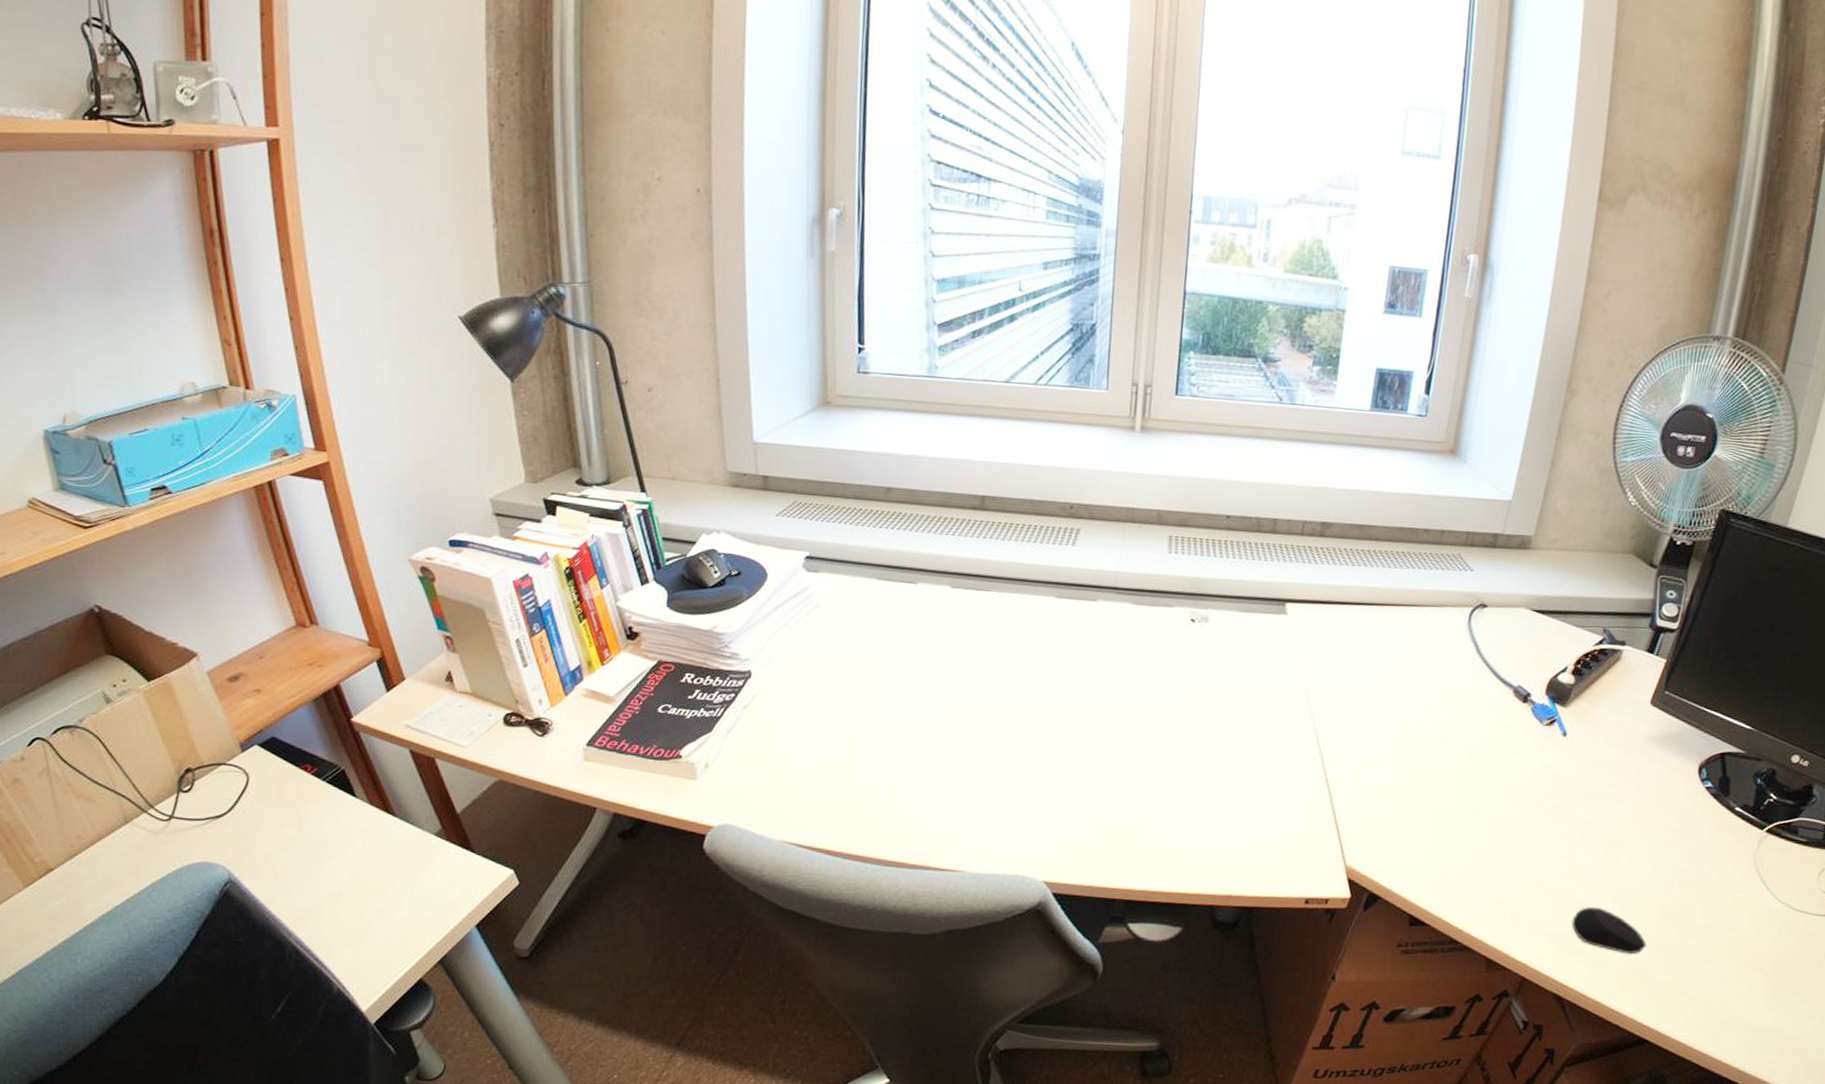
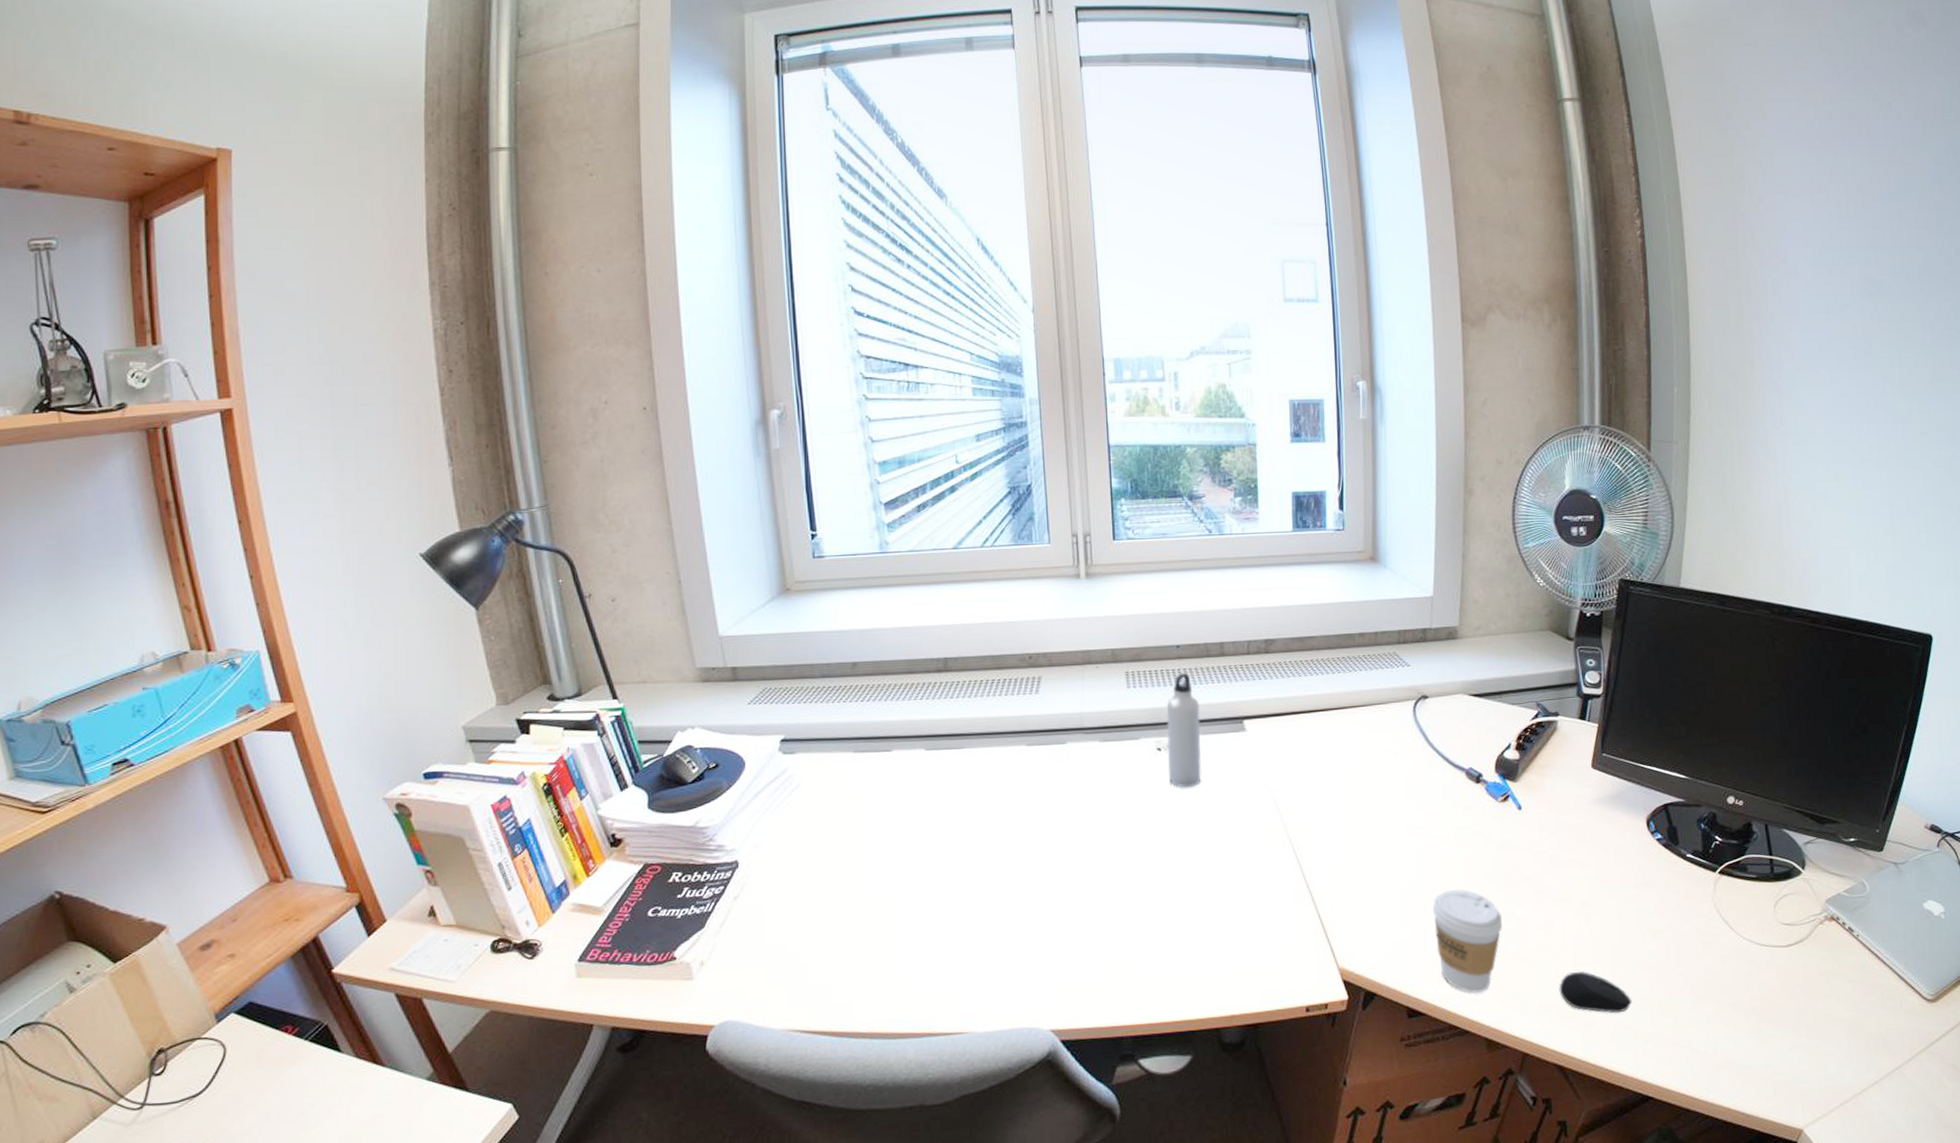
water bottle: none [1199,545,1242,664] -> present [1166,673,1202,788]
coffee cup: none [1450,806,1526,912] -> present [1432,888,1503,993]

